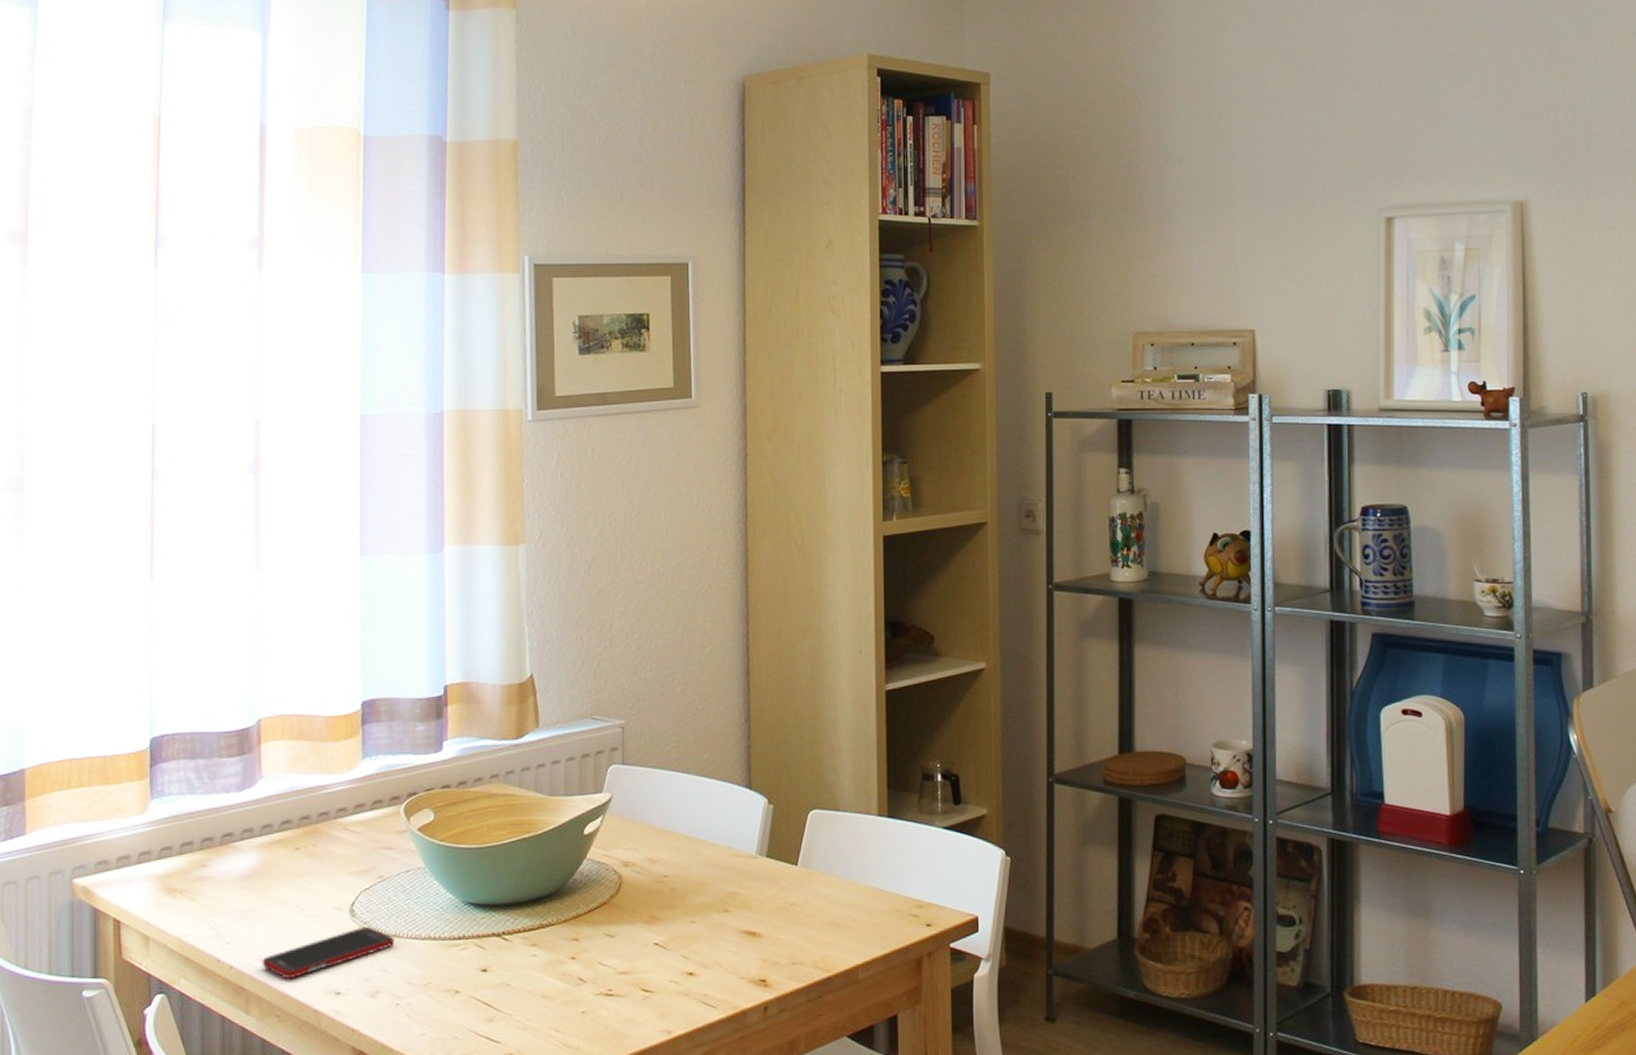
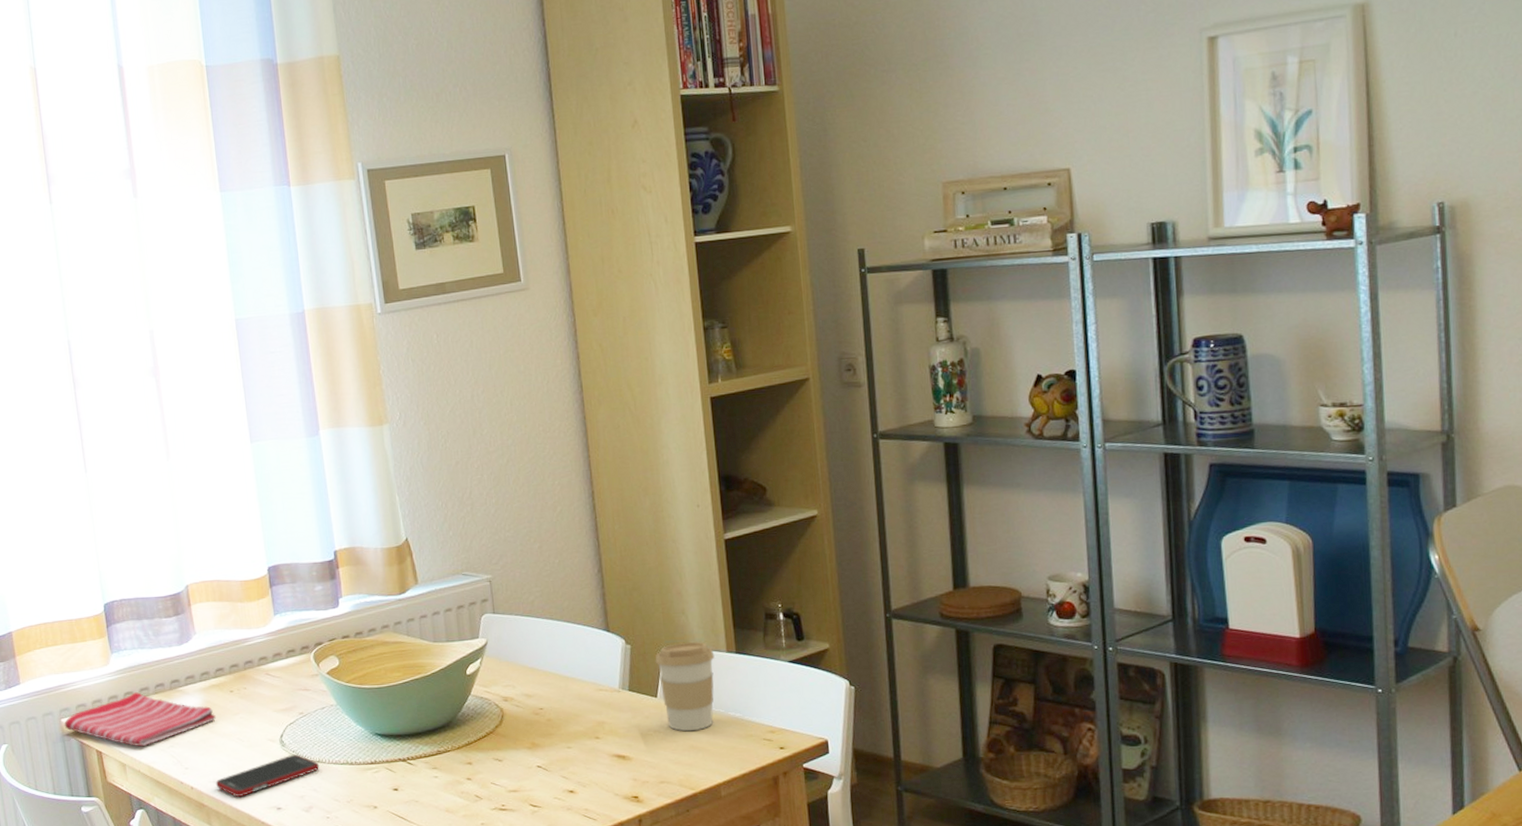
dish towel: none [75,847,273,916] -> present [64,692,216,747]
coffee cup: none [799,802,864,905] -> present [655,641,715,732]

